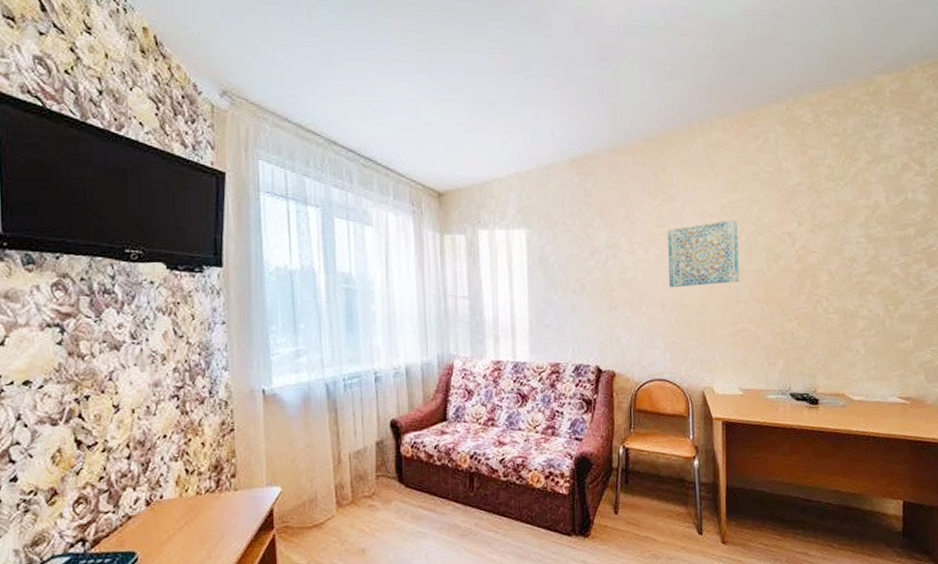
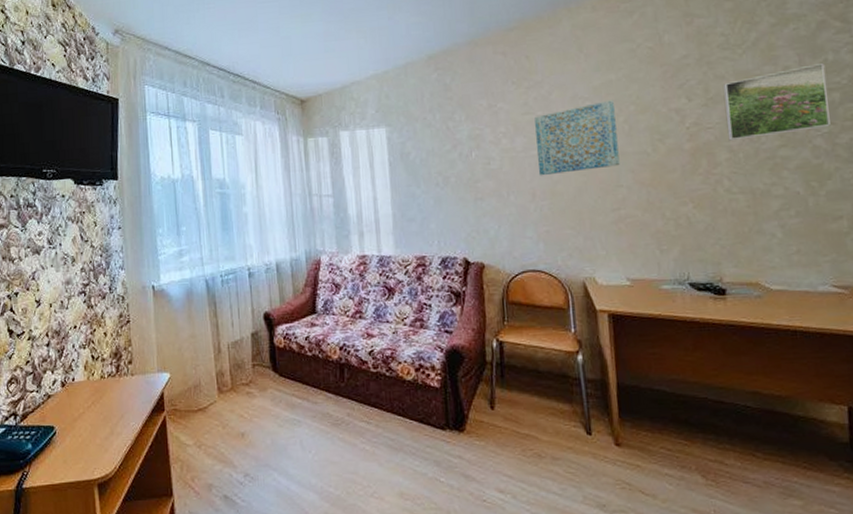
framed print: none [827,200,906,265] -> present [722,62,831,141]

